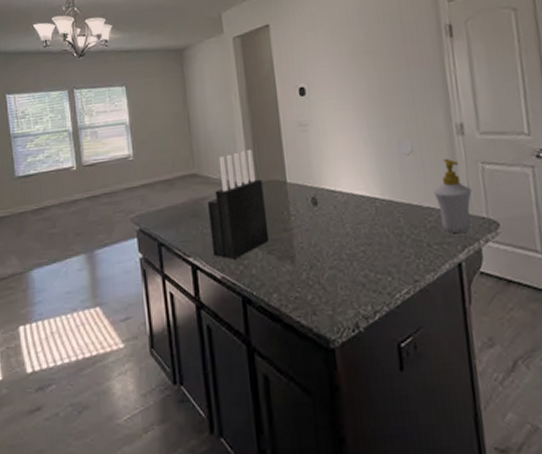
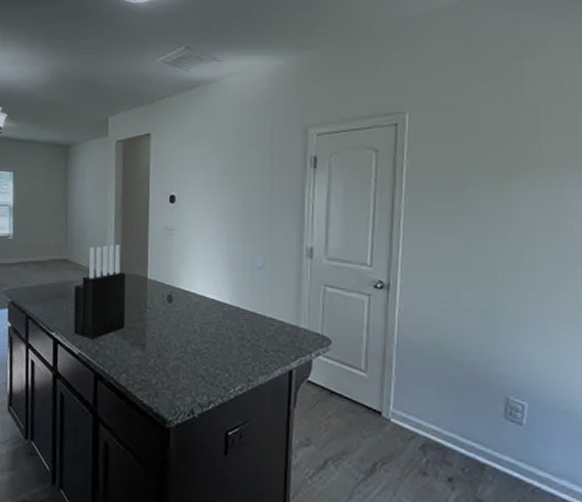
soap bottle: present [434,158,472,234] -> none [277,276,312,345]

